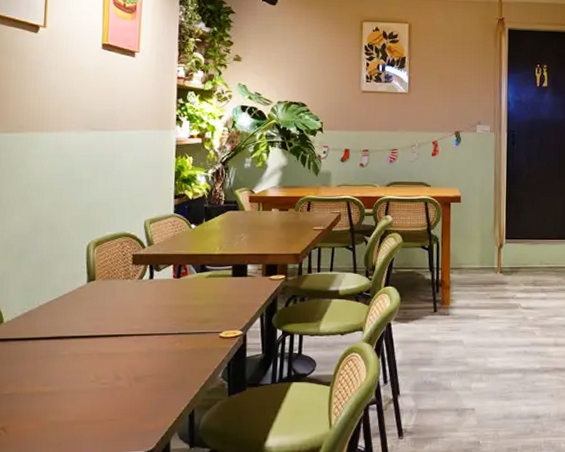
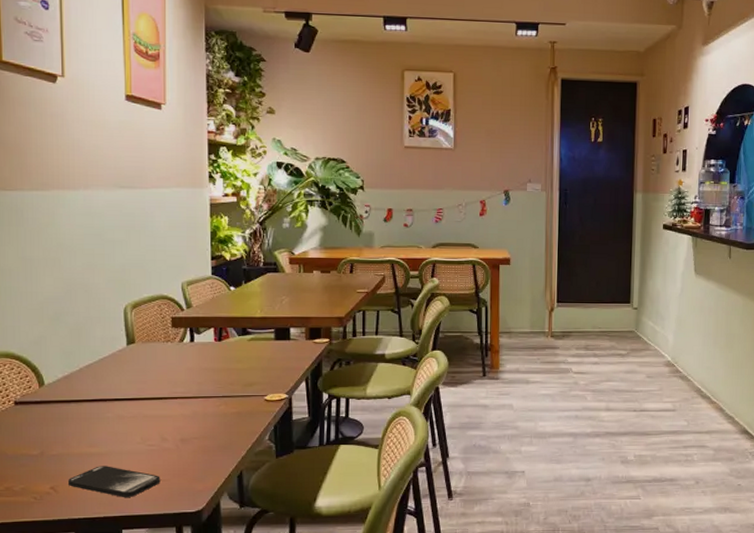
smartphone: none [19,405,112,438] -> present [68,466,160,497]

